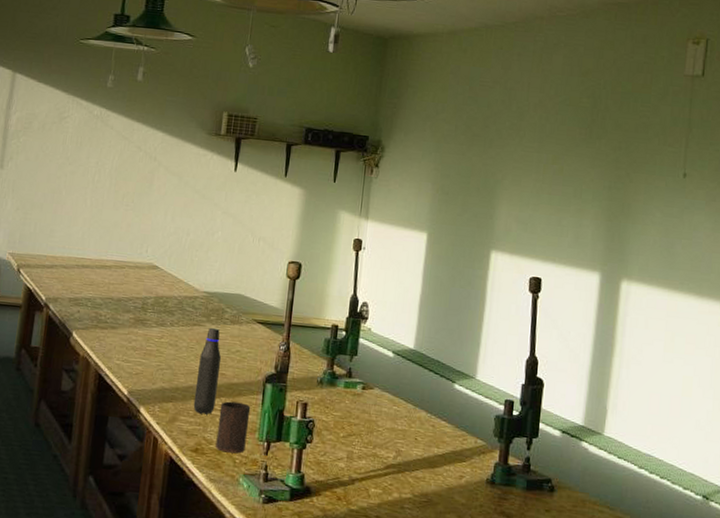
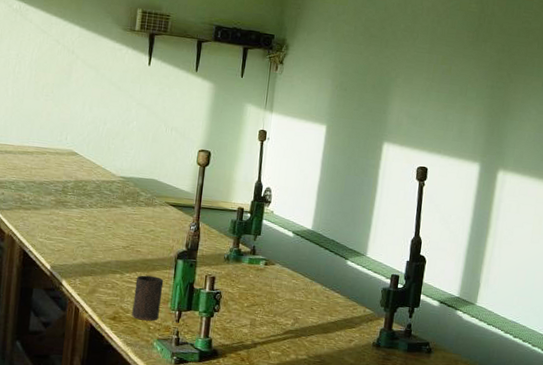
water bottle: present [193,327,222,415] -> none [111,209,137,287]

